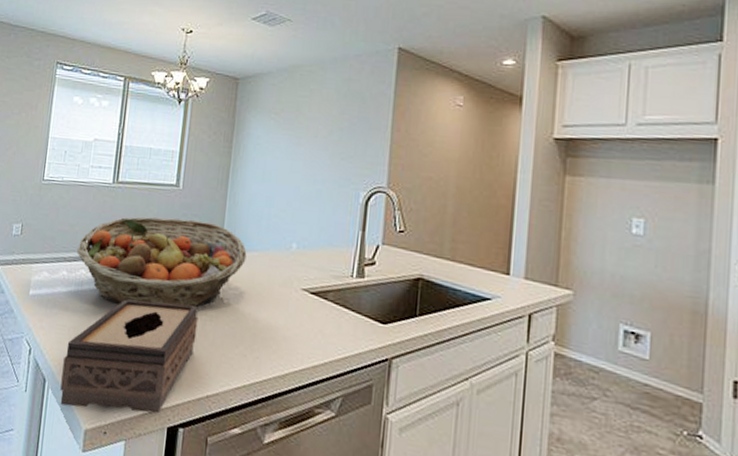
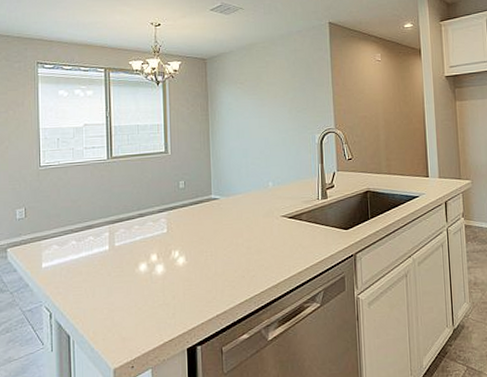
tissue box: present [60,299,198,414] -> none [85,247,201,354]
fruit basket: present [77,217,247,307] -> none [83,177,233,259]

